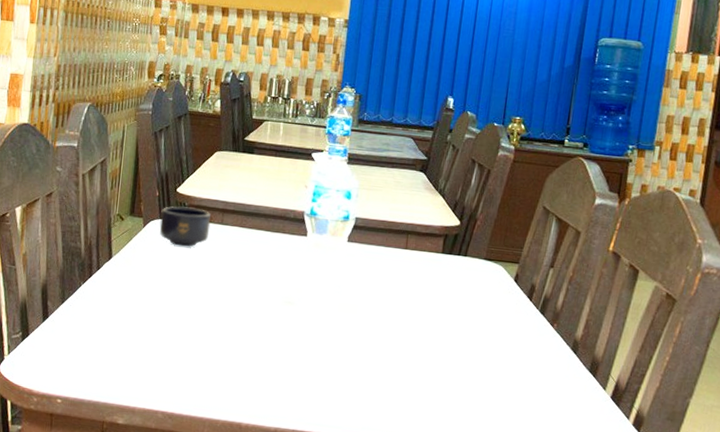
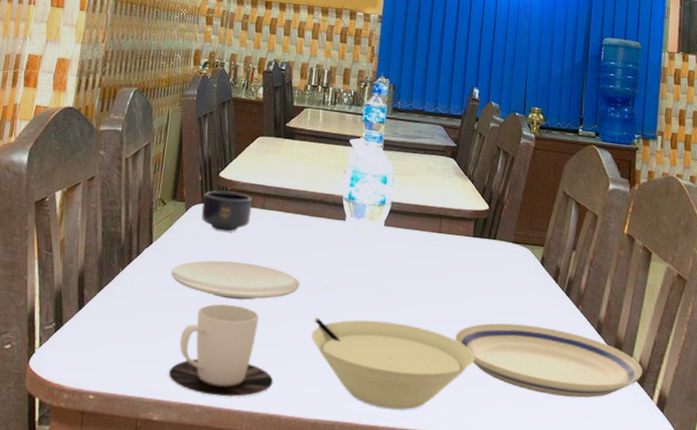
plate: none [131,275,260,314] -> present [171,260,300,300]
cup: none [131,316,234,404] -> present [168,303,274,397]
soup bowl: none [272,331,440,421] -> present [311,317,475,410]
plate: none [419,340,620,415] -> present [455,323,643,398]

